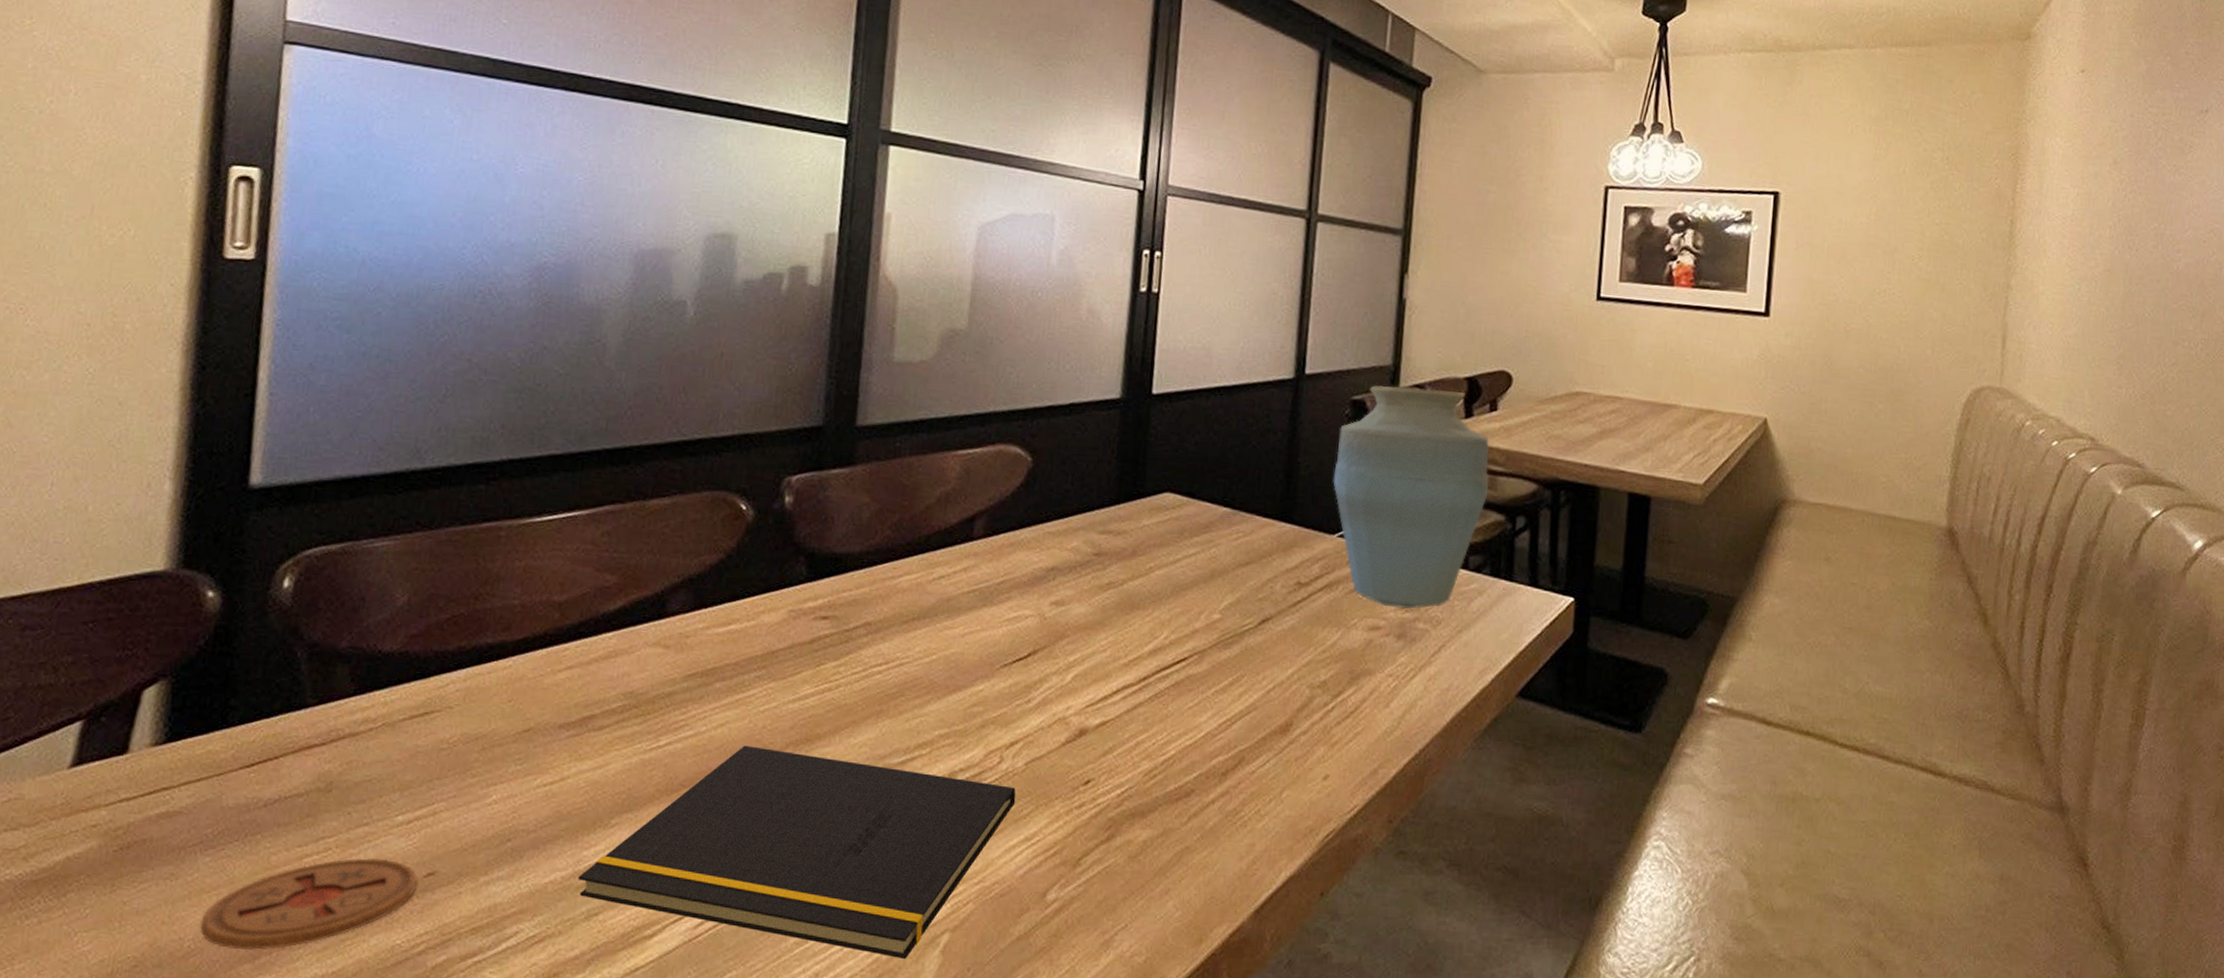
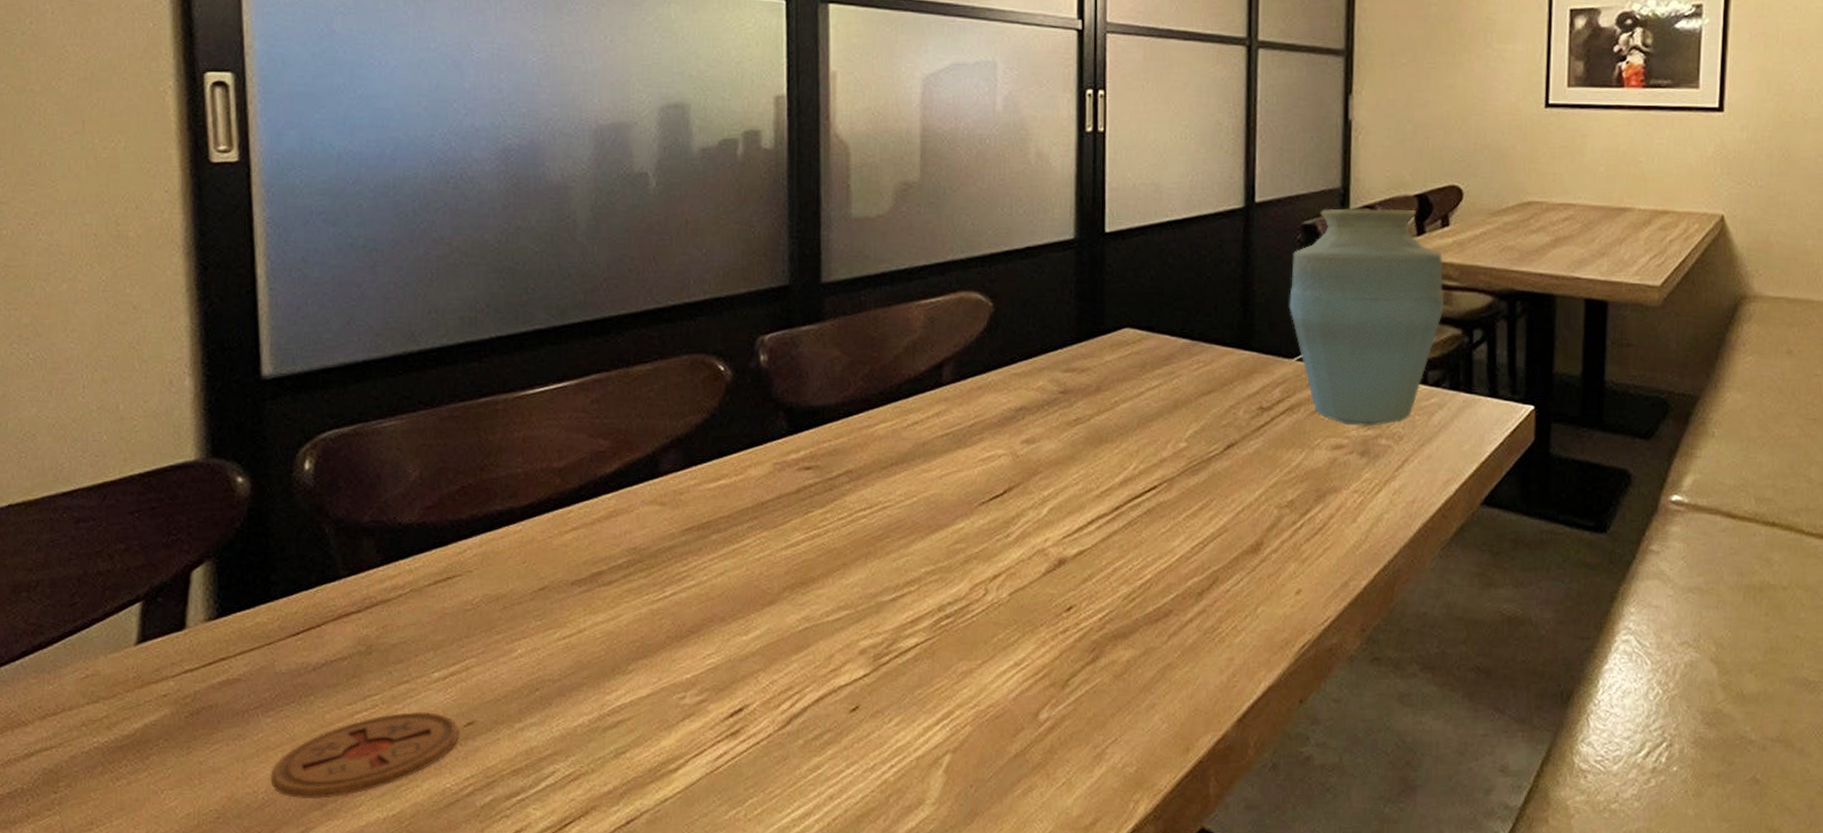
notepad: present [578,745,1016,959] -> none [603,591,1003,779]

